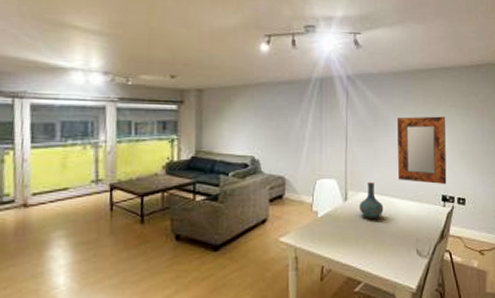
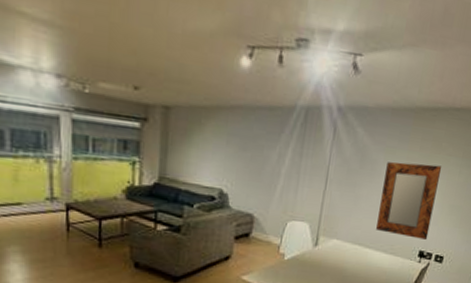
vase: present [359,181,384,220] -> none [328,228,355,268]

